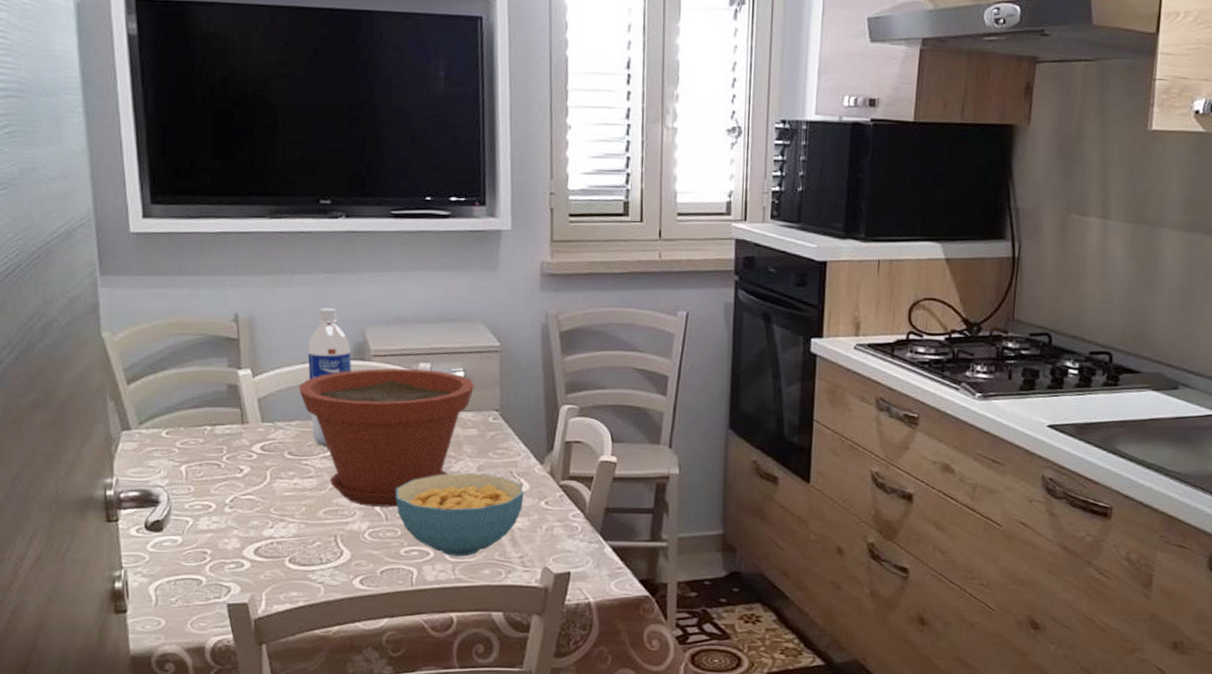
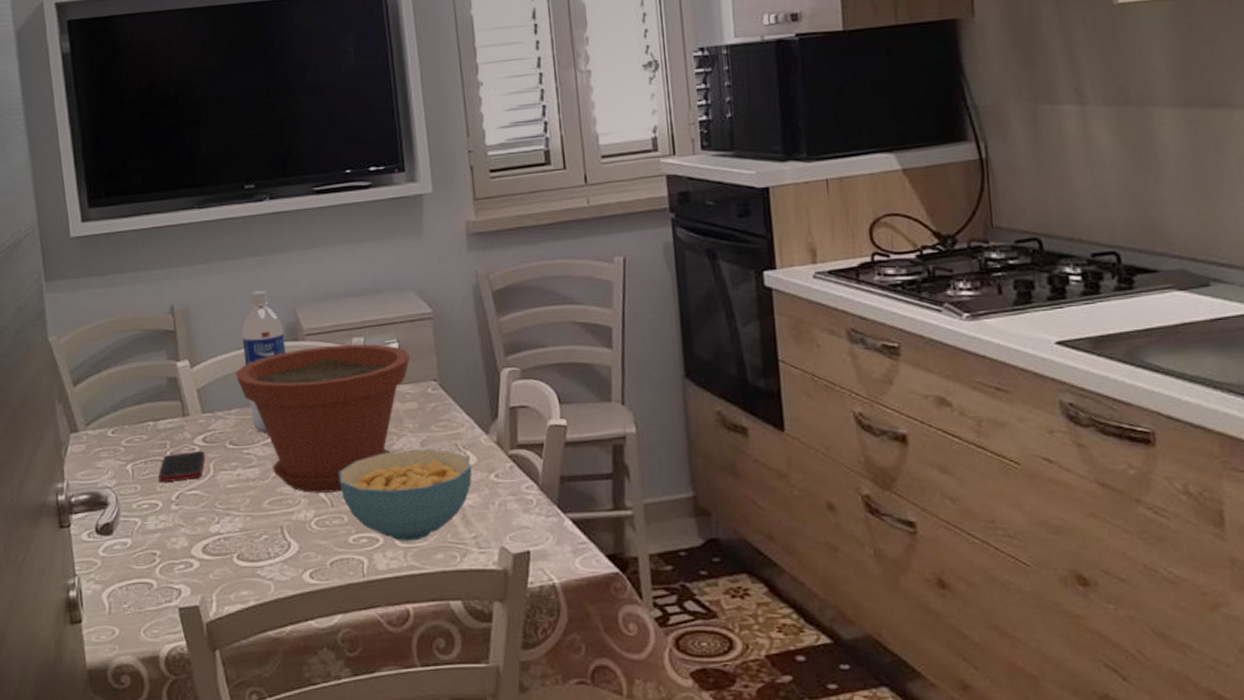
cell phone: none [213,458,263,486] -> present [159,451,205,483]

